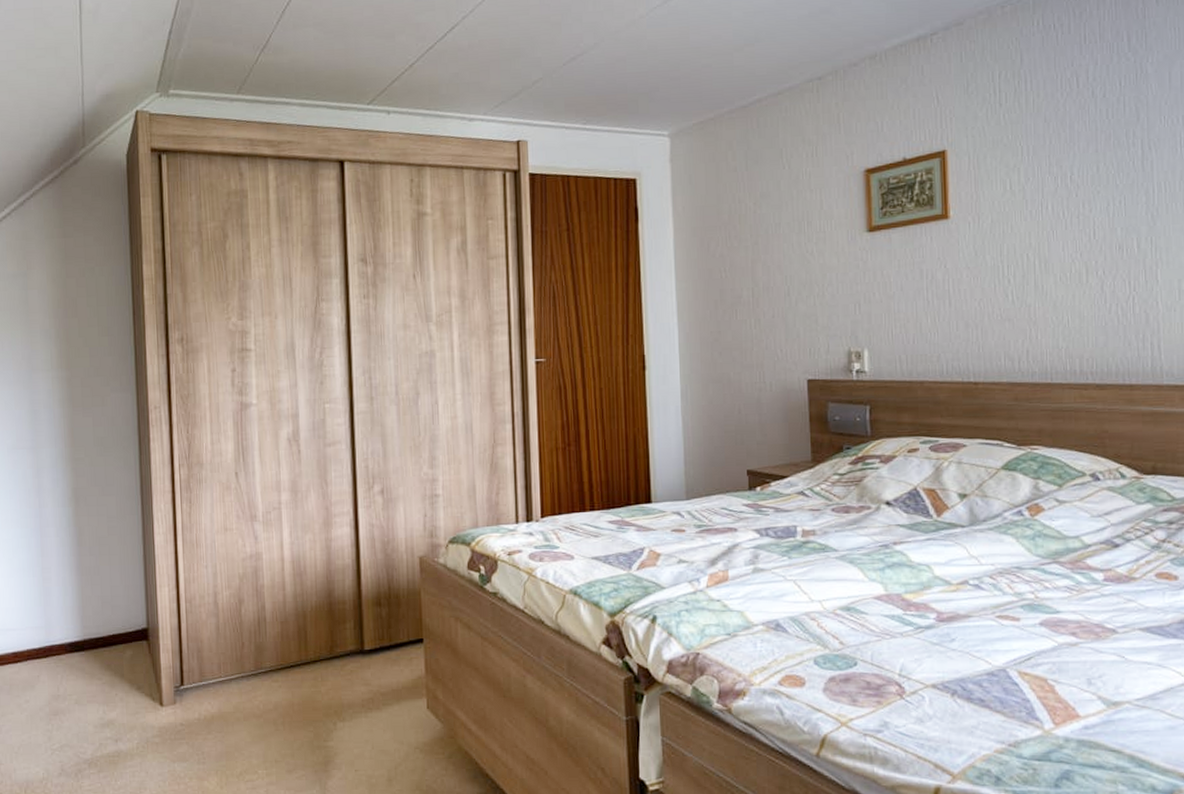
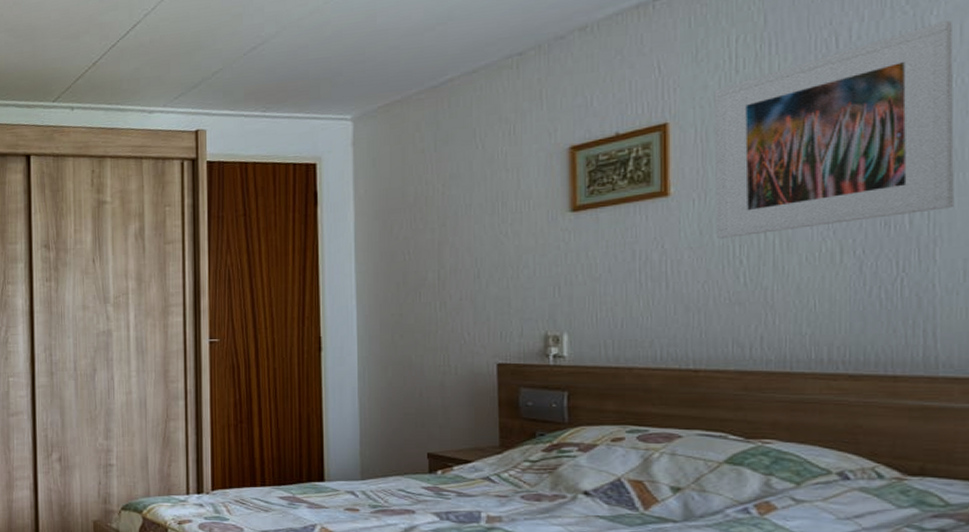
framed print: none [983,68,1169,259] -> present [714,21,954,239]

